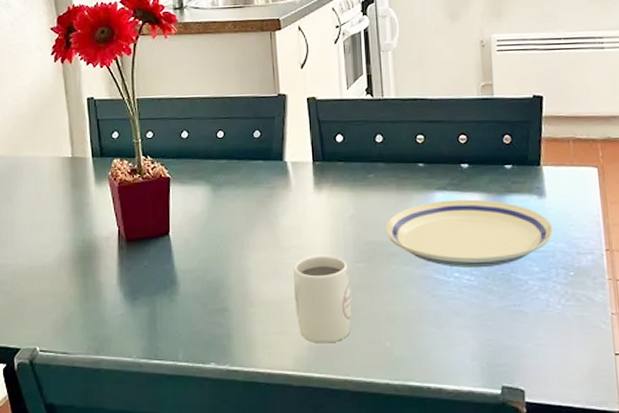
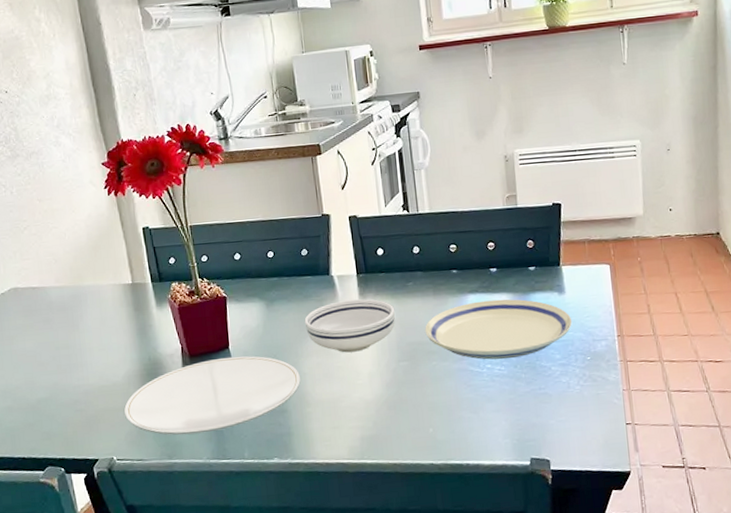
plate: none [52,244,245,329] -> present [124,356,301,435]
bowl: none [252,189,353,249] -> present [304,299,395,353]
mug: present [293,255,352,344] -> none [344,357,399,434]

